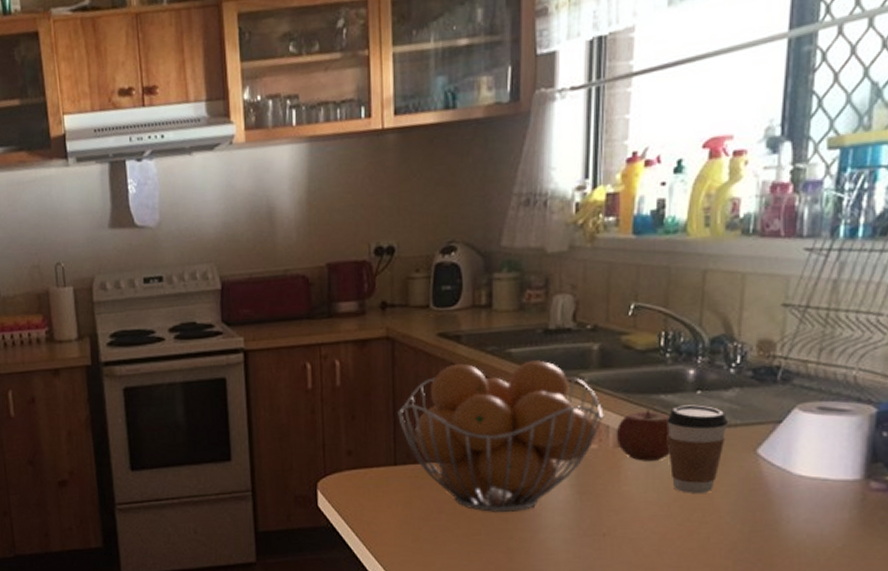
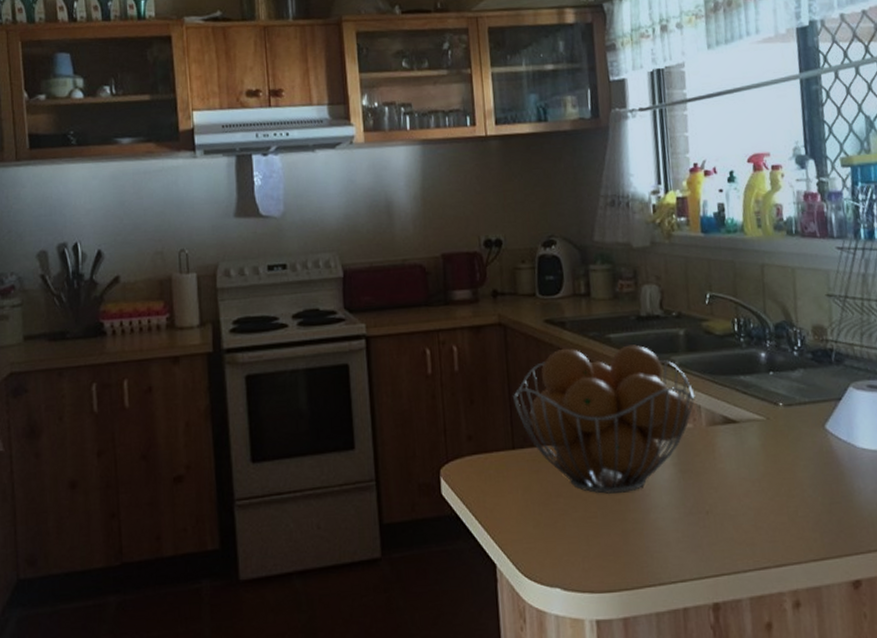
apple: present [616,410,670,461] -> none [707,390,755,439]
coffee cup: present [666,405,729,493] -> none [748,385,799,469]

